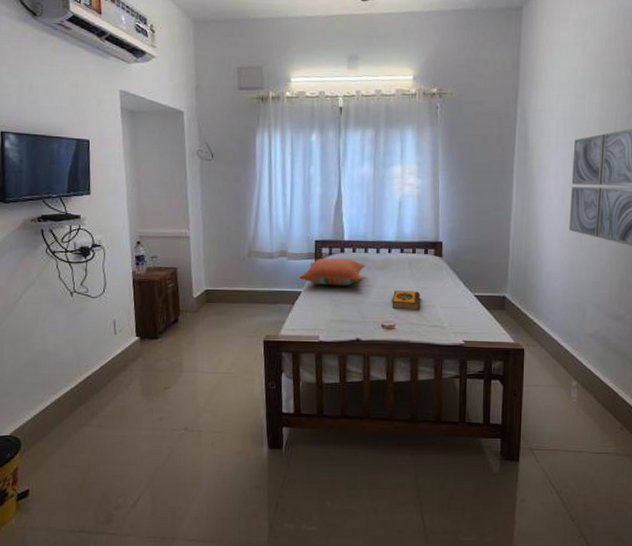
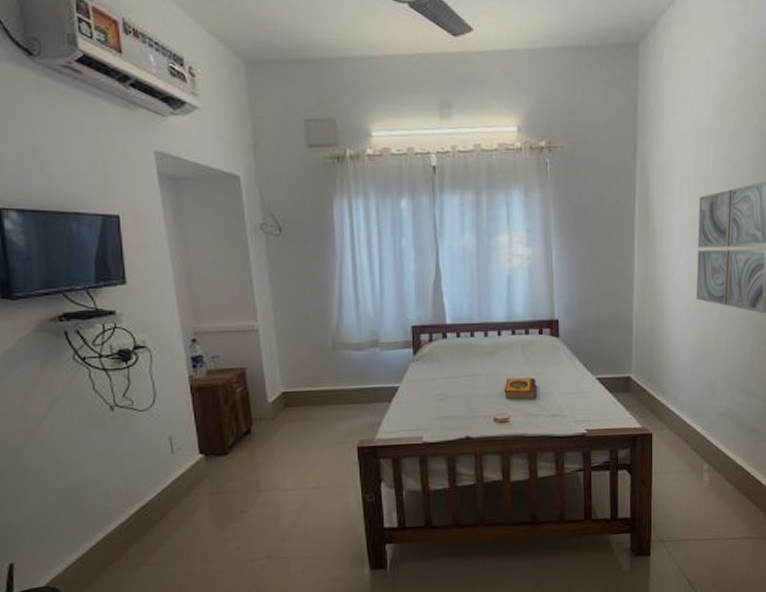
pillow: present [299,258,365,286] -> none [396,345,472,378]

